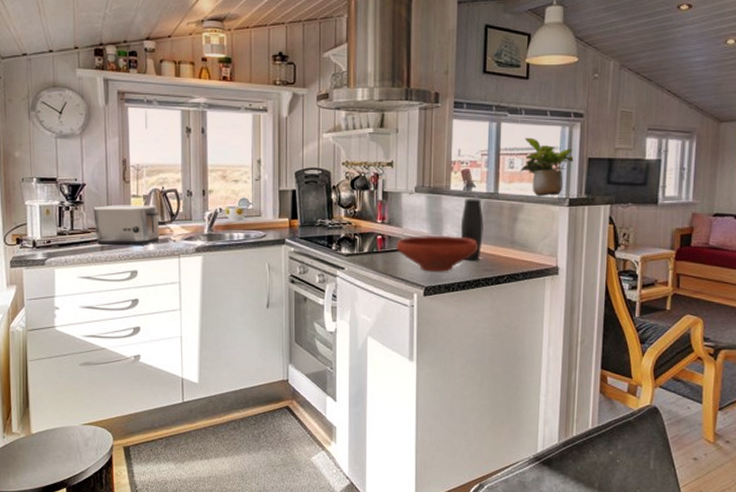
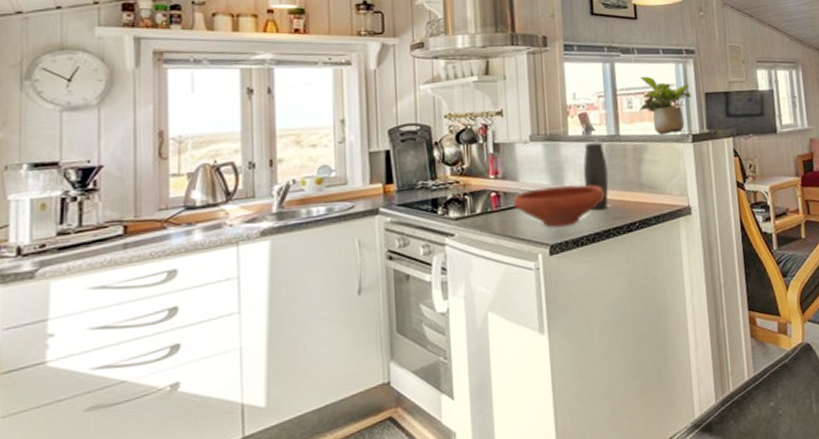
toaster: present [93,205,160,246] -> none [114,184,210,243]

